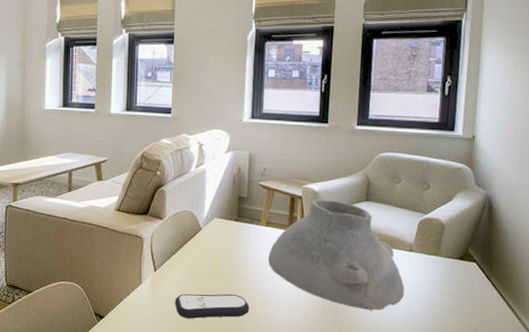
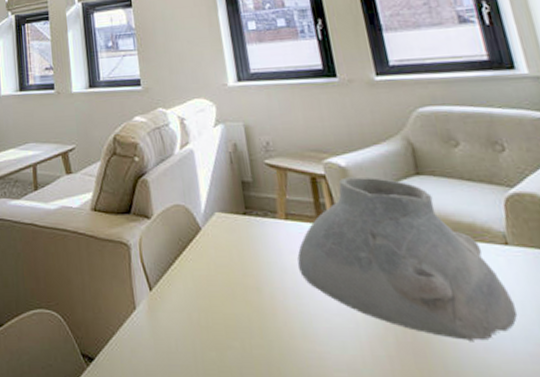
remote control: present [174,293,250,319] -> none [182,320,288,360]

